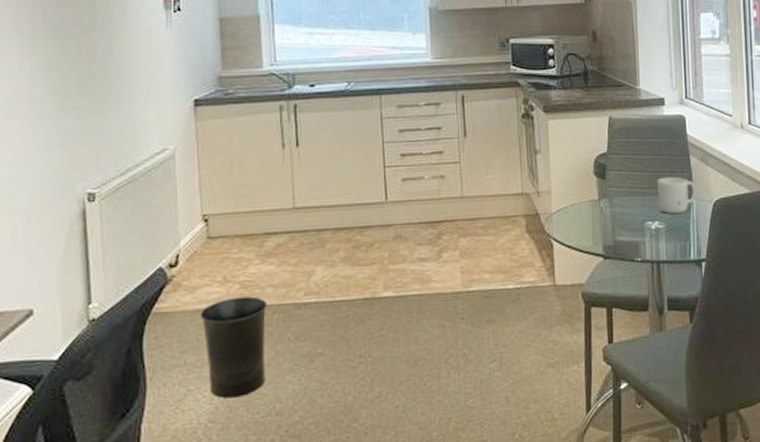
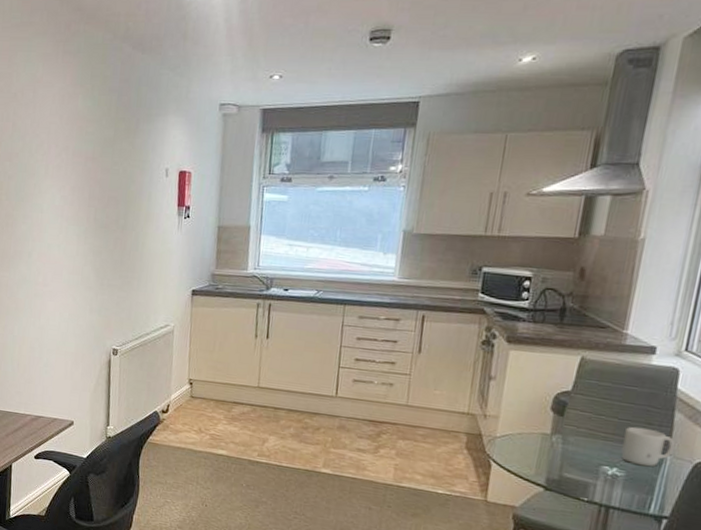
waste bin: present [200,296,268,399] -> none [179,444,229,517]

